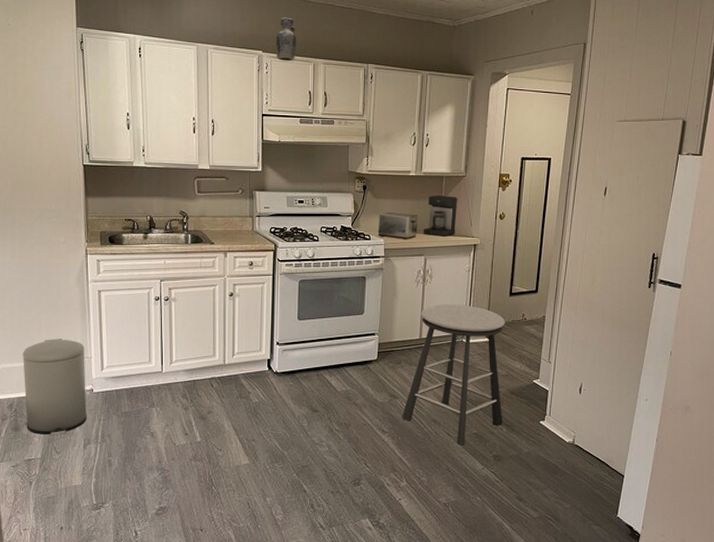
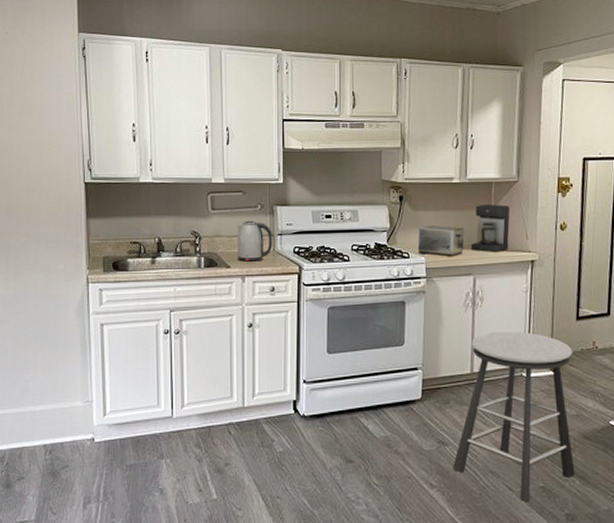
pedal bin: present [23,338,87,436] -> none [16,379,87,493]
kettle: none [220,203,252,239] -> present [237,220,273,262]
ceramic jug: present [276,17,297,61] -> none [297,11,320,60]

